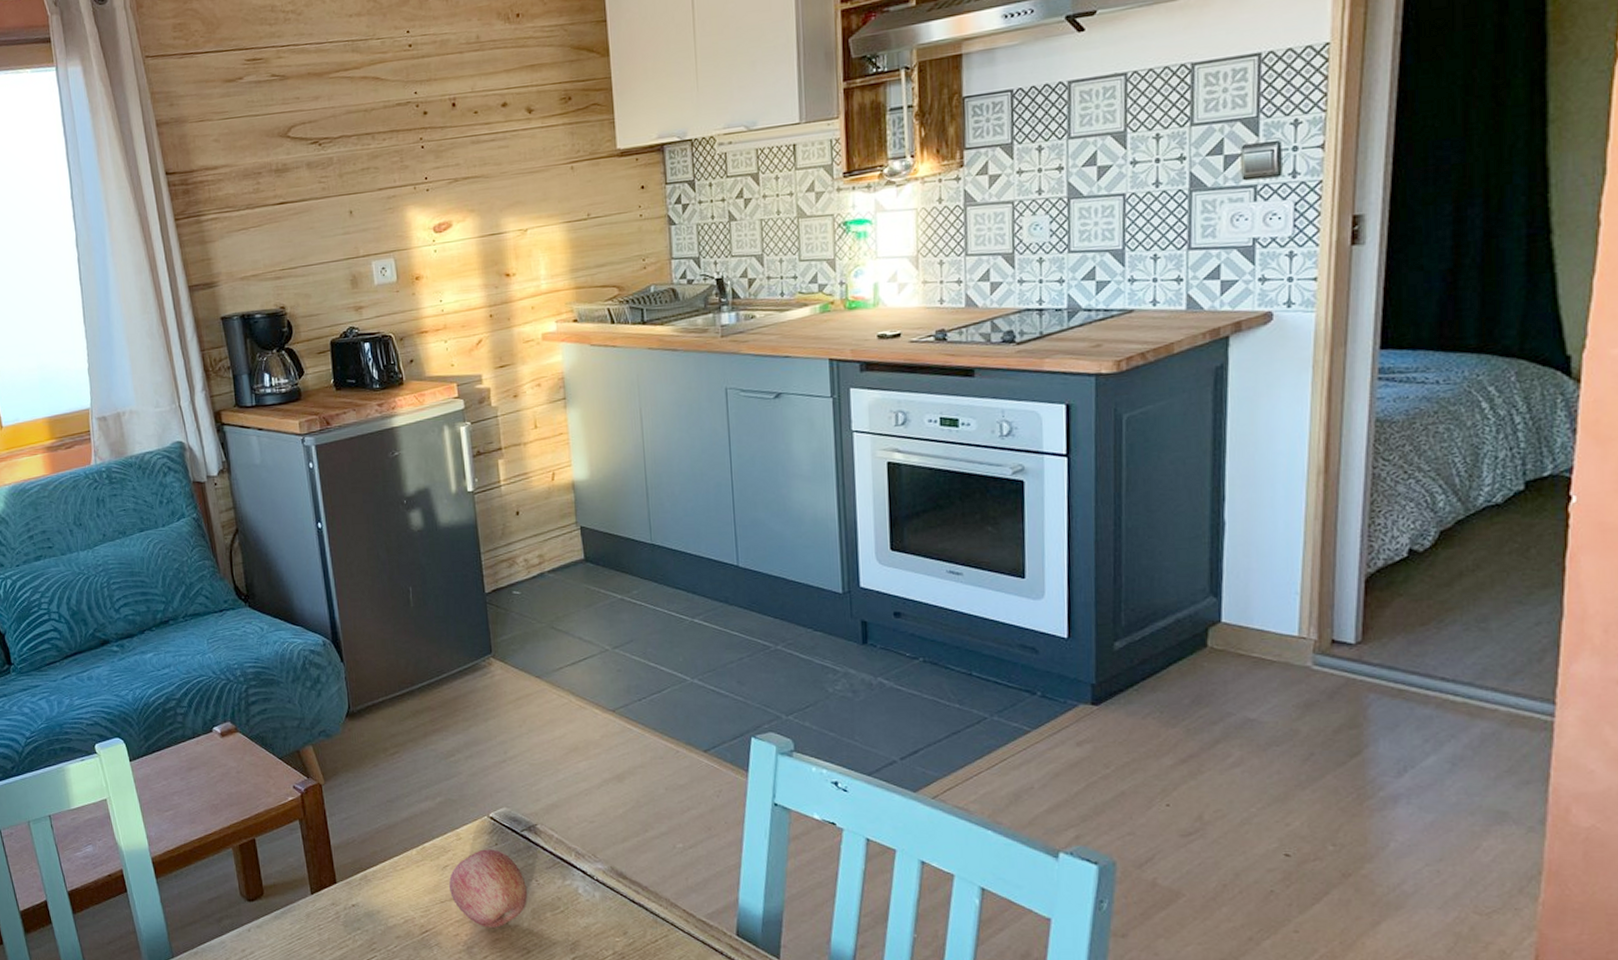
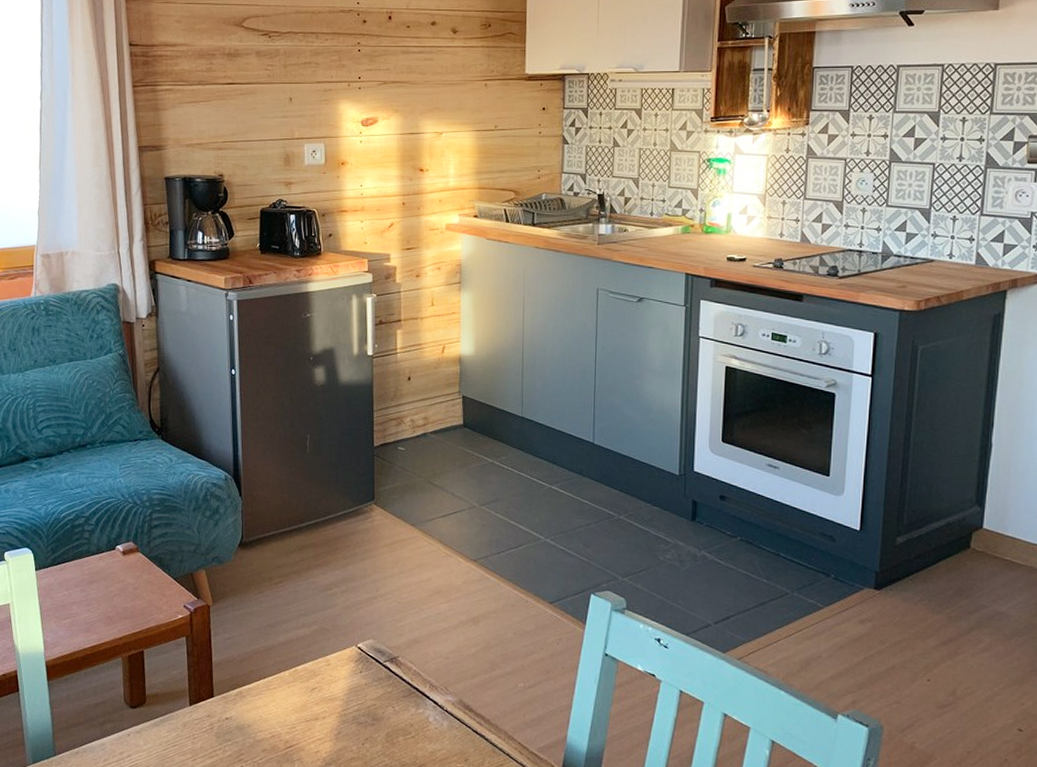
fruit: present [448,849,527,928] -> none [314,675,384,748]

